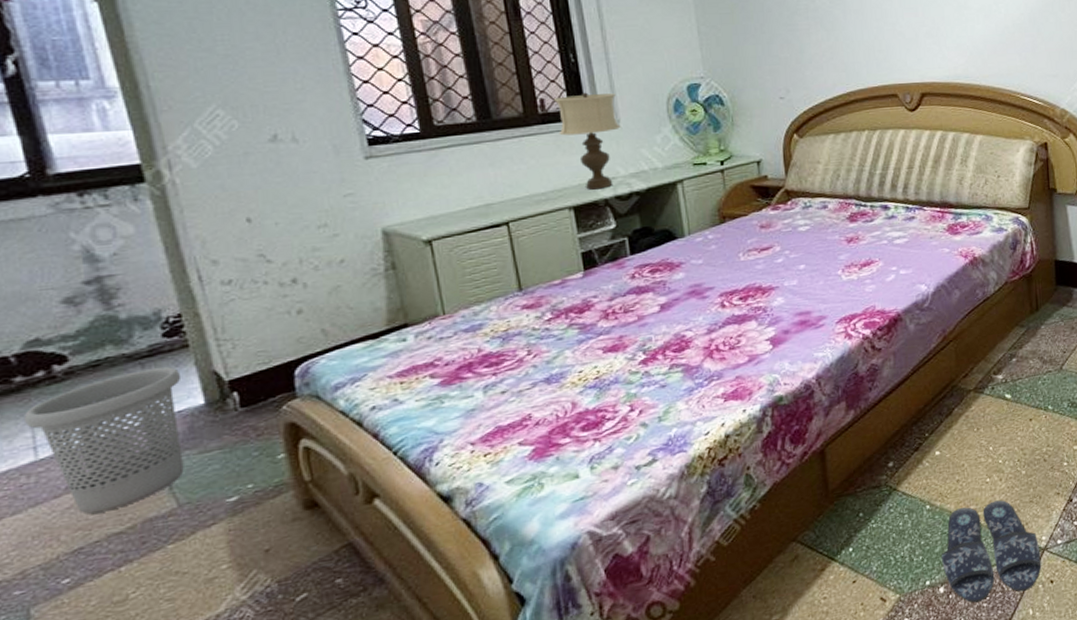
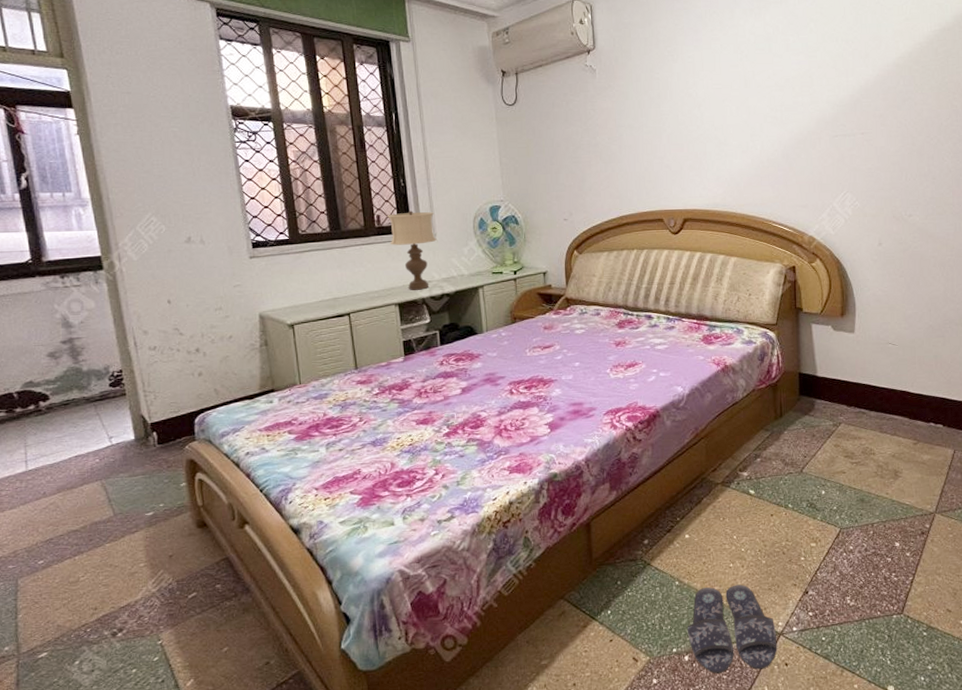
trash bin: present [24,367,184,514] -> none [21,409,119,514]

